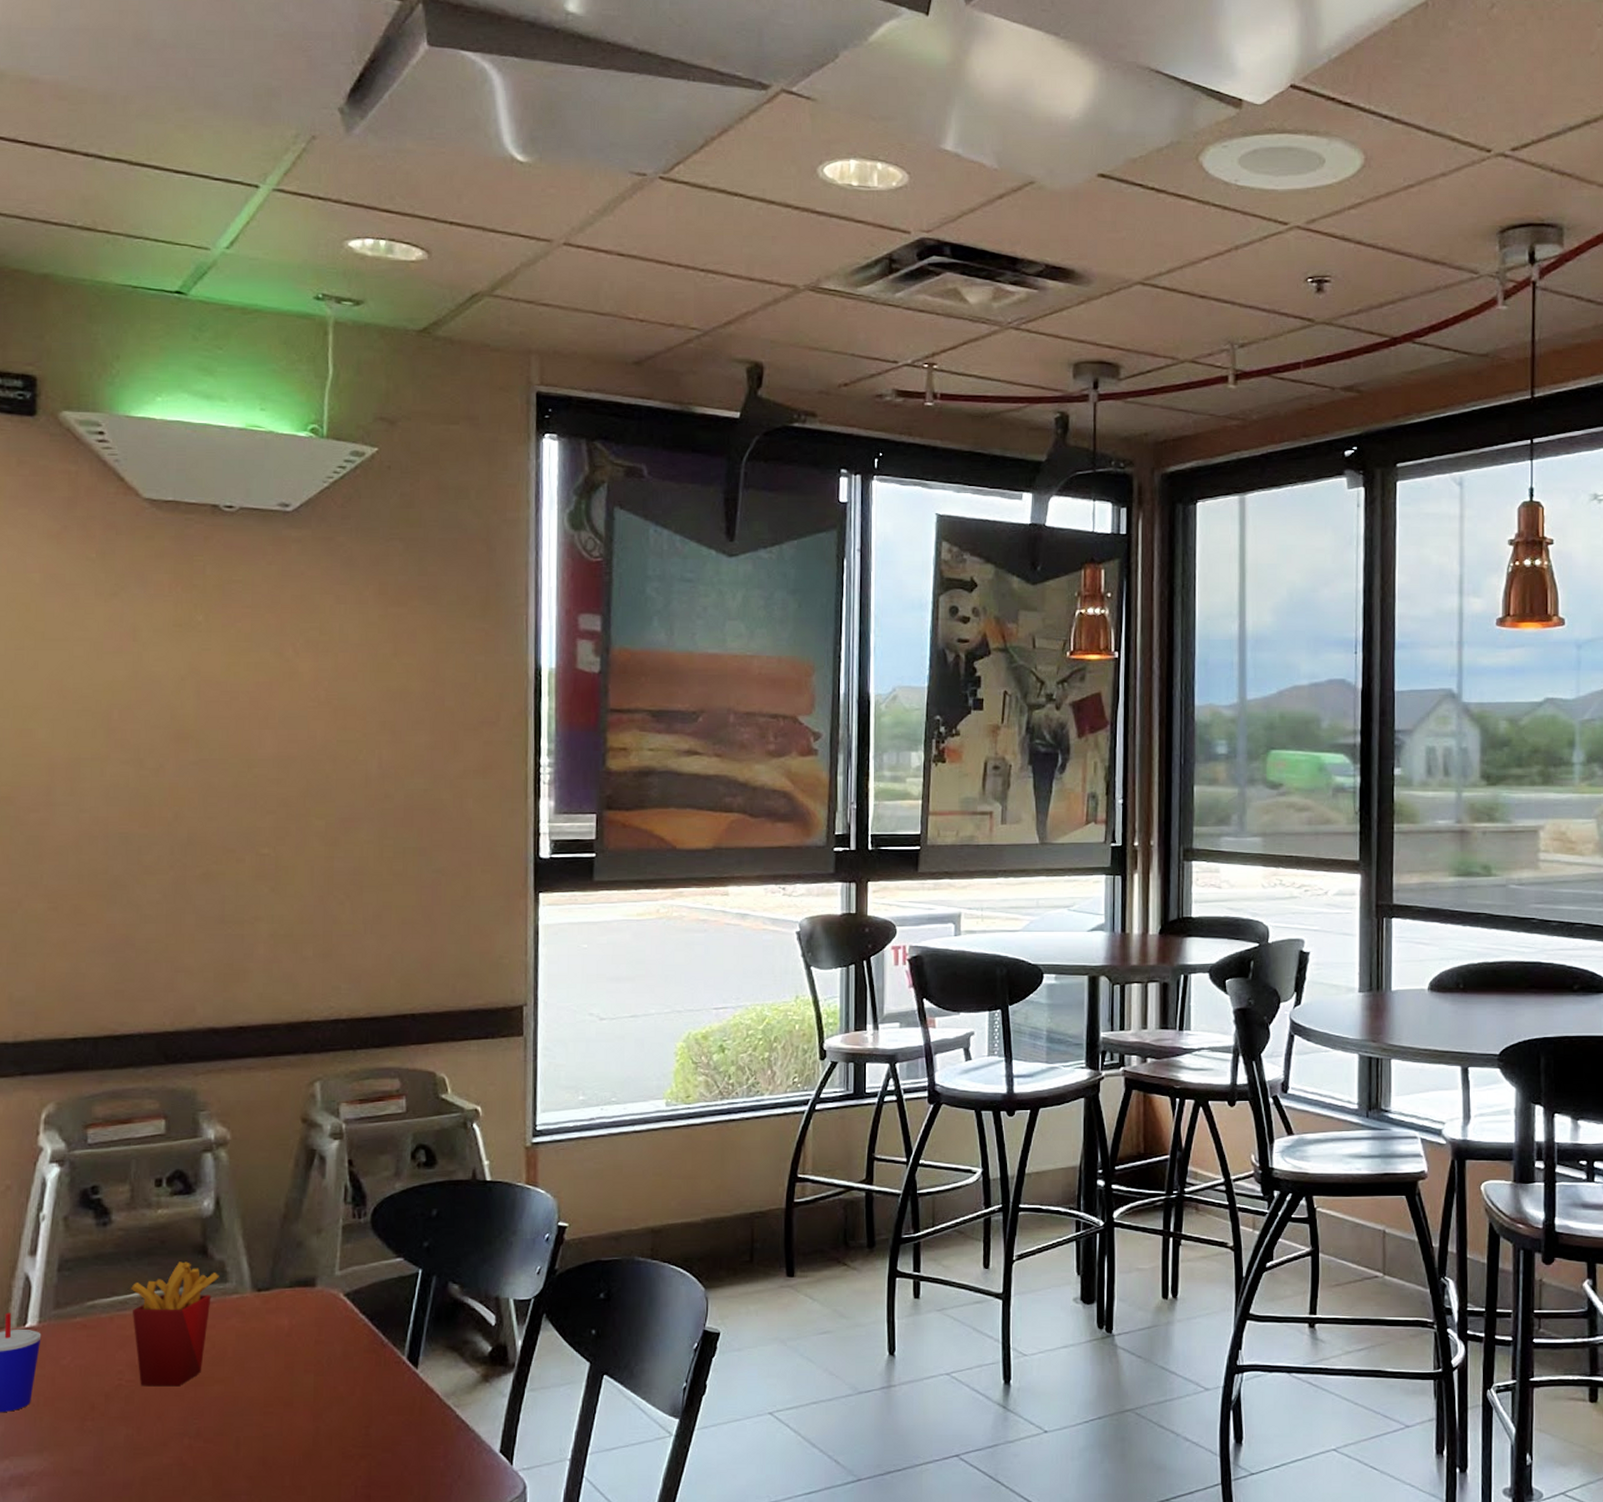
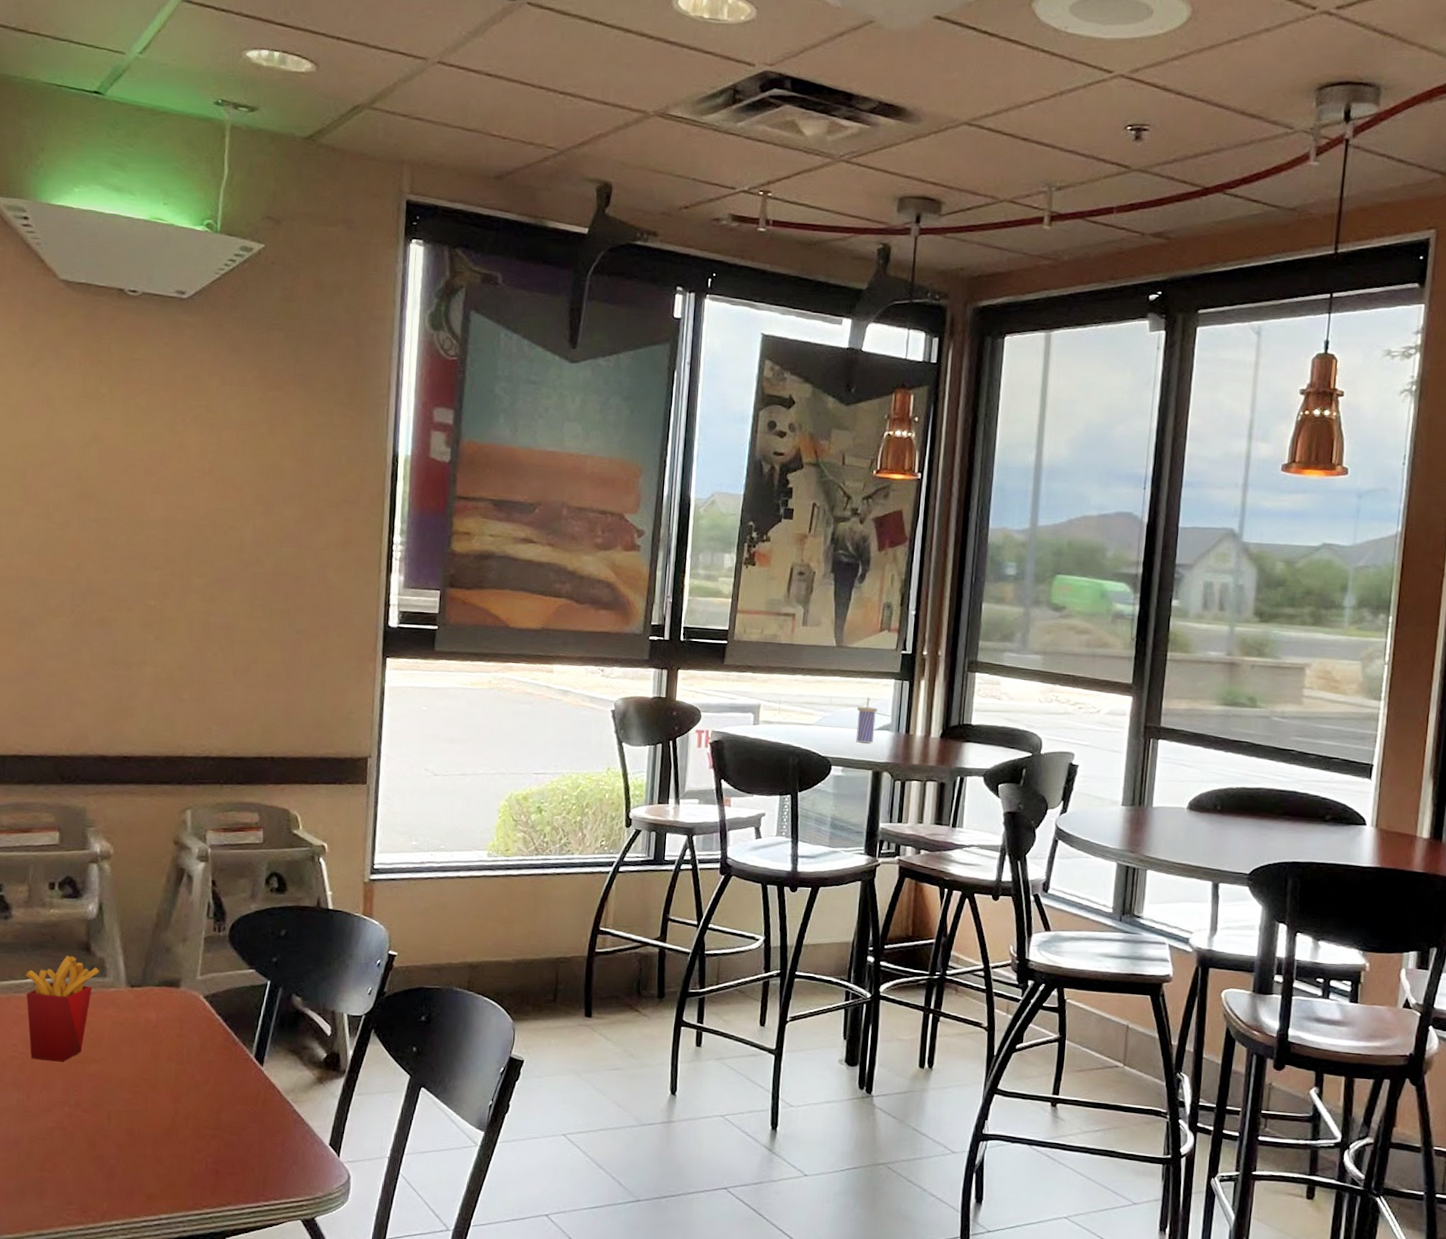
beverage cup: none [1067,896,1089,946] -> present [856,697,877,743]

